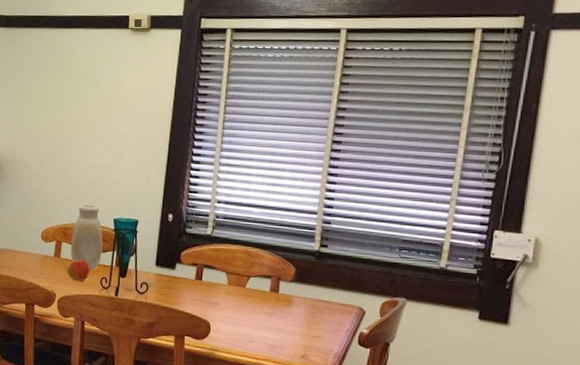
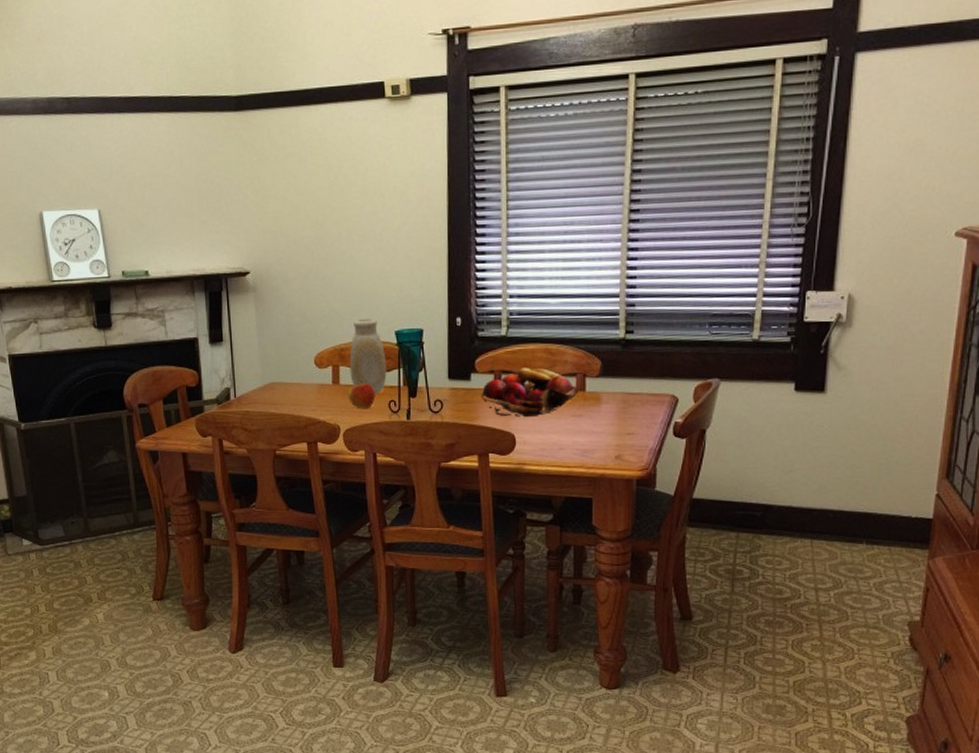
fruit basket: none [183,264,273,309] -> present [481,368,579,417]

